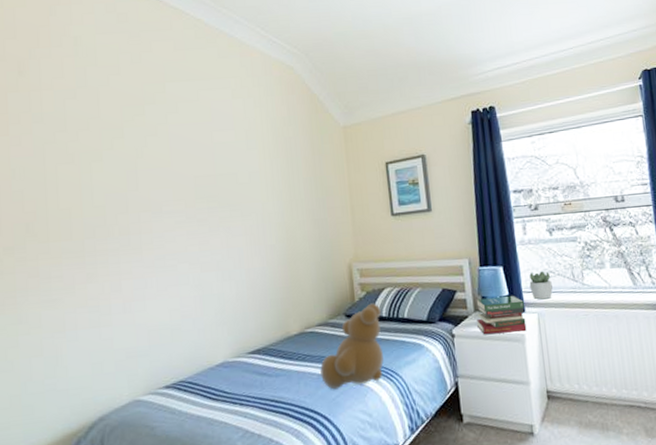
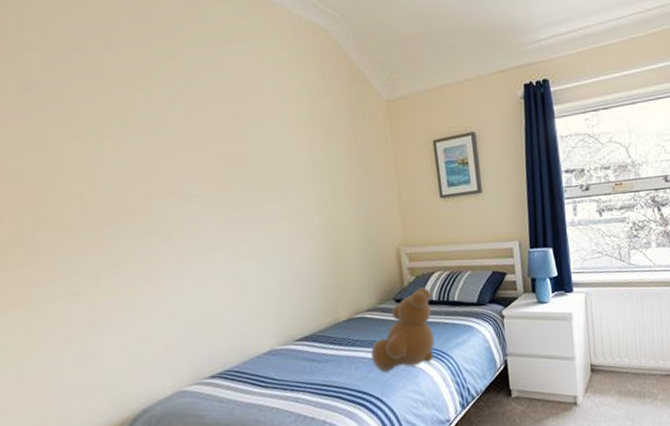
books: present [476,295,527,335] -> none [526,276,574,315]
succulent plant: present [529,271,553,300] -> none [578,251,600,280]

